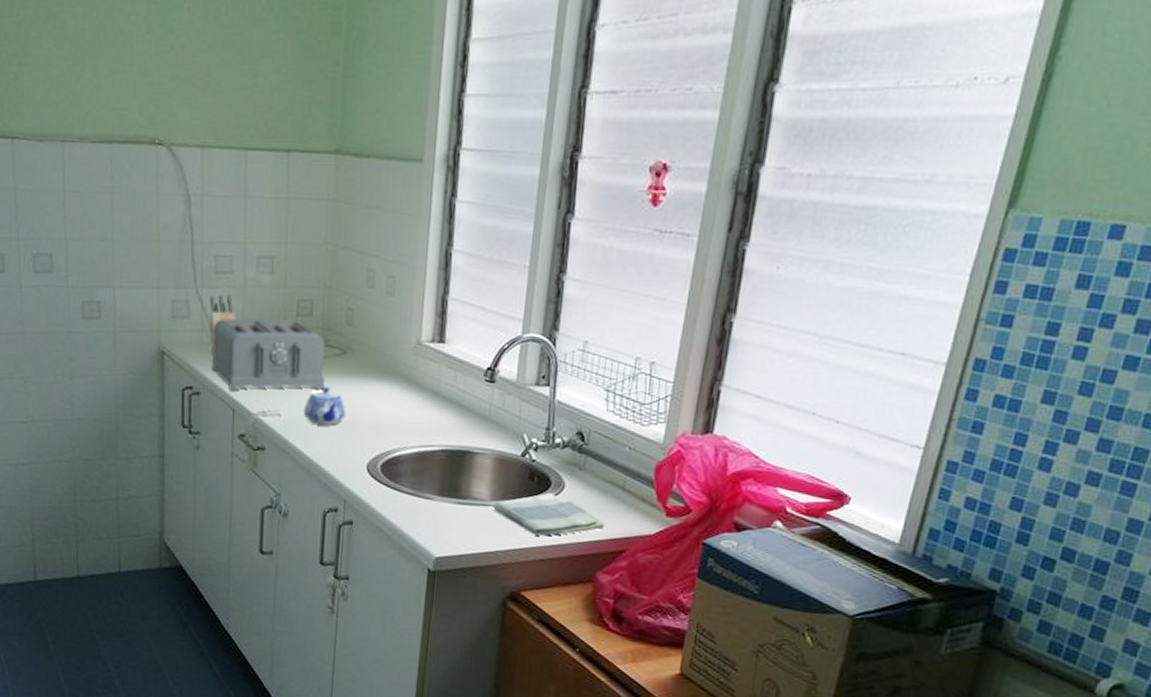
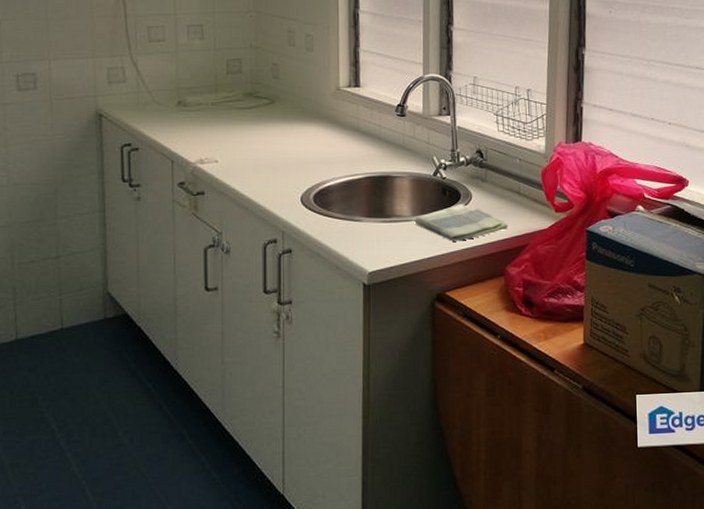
knife block: present [208,295,236,357] -> none [144,60,171,115]
toaster: present [212,318,325,391] -> none [149,77,256,144]
teapot: present [304,387,346,425] -> none [239,133,278,166]

